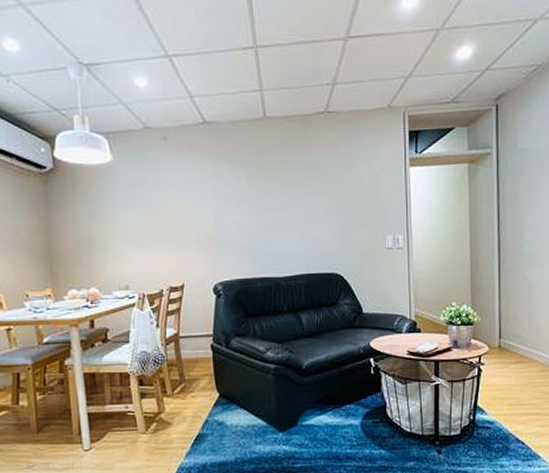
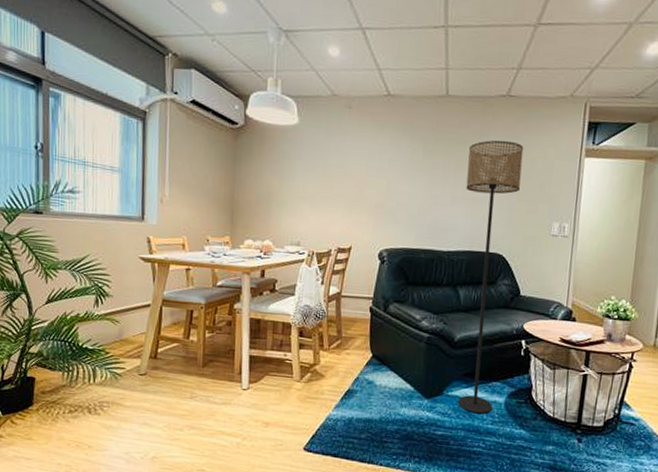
floor lamp: none [293,157,350,440] -> present [458,140,524,414]

